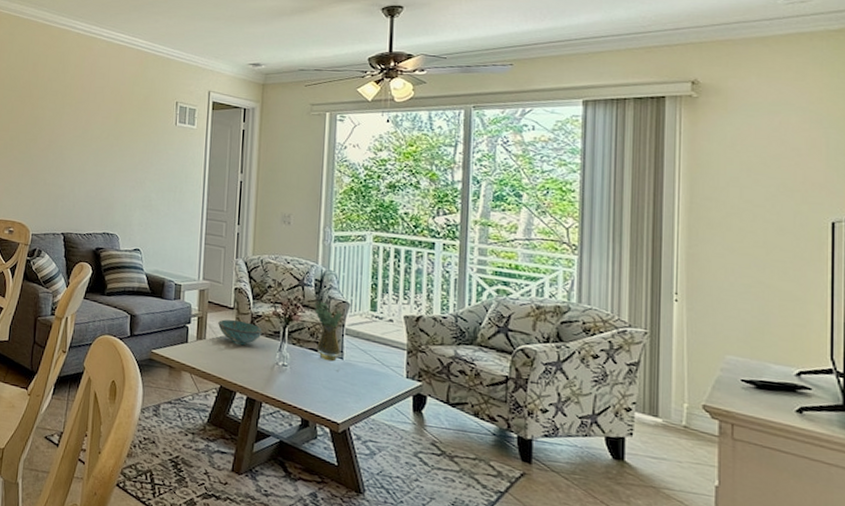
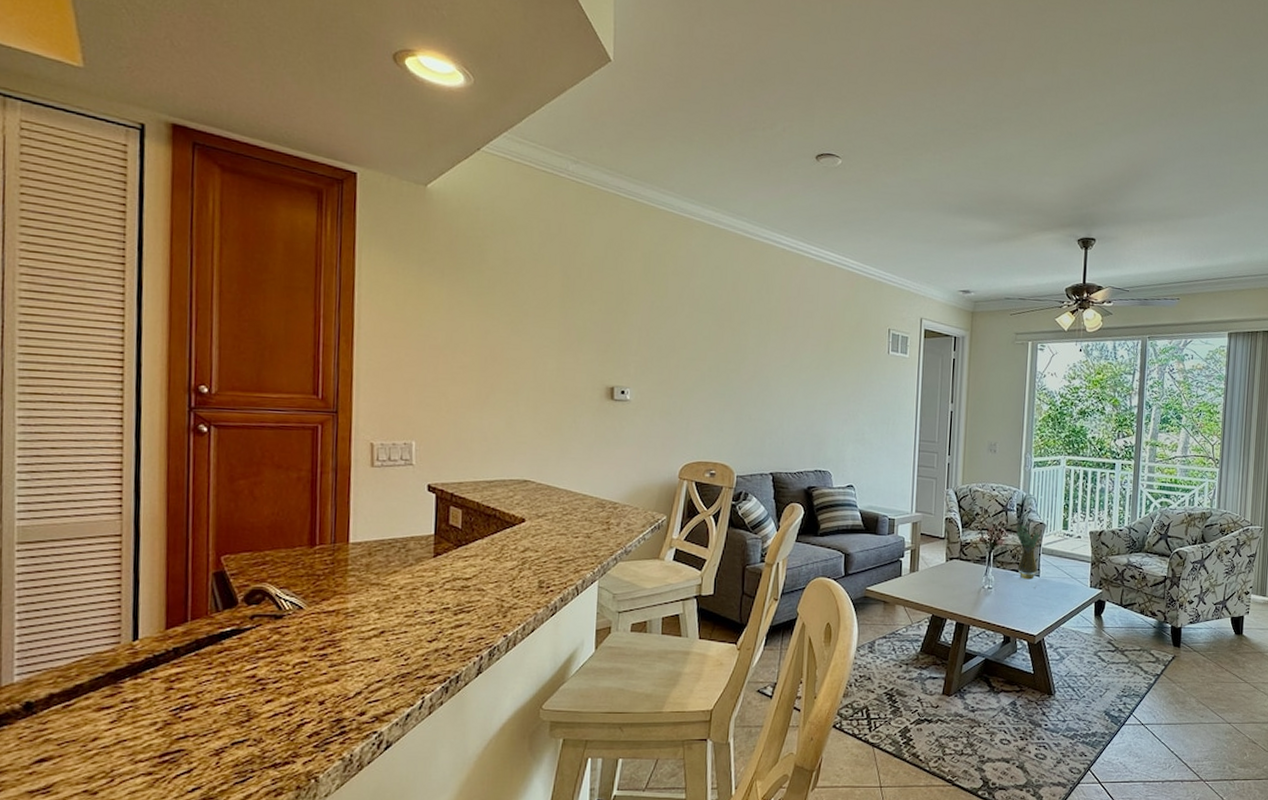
decorative bowl: present [218,319,264,346] -> none [930,549,972,574]

